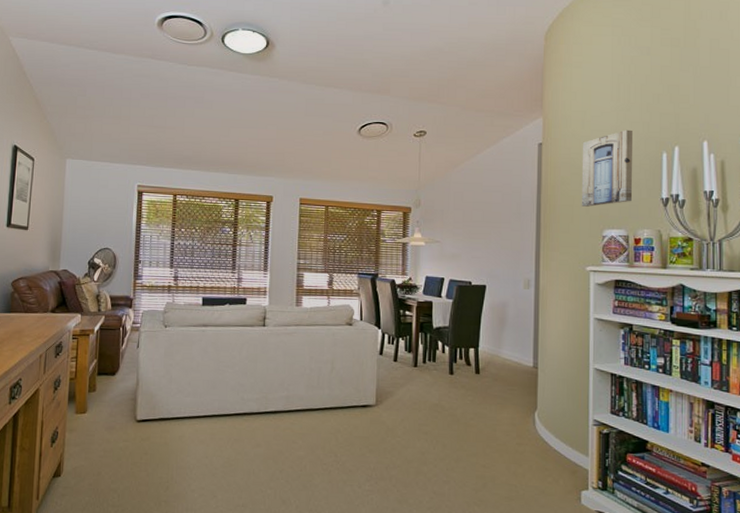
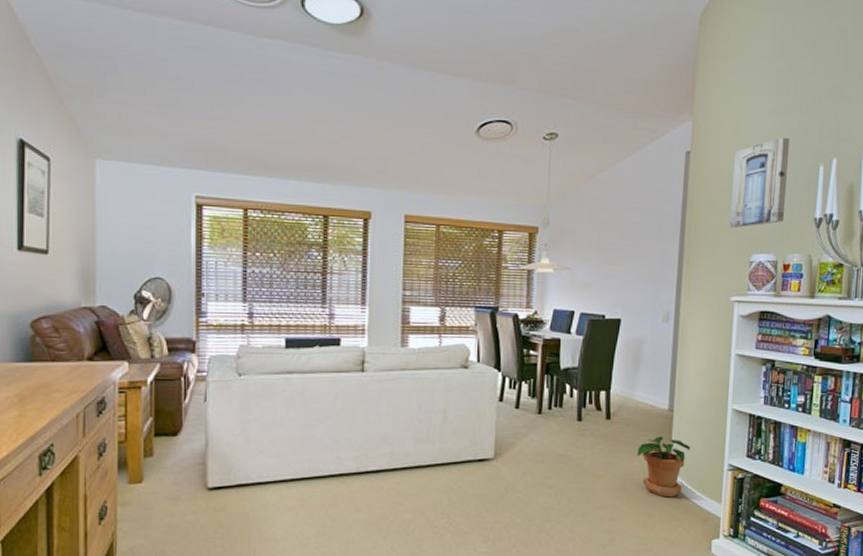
potted plant: none [506,391,555,449] -> present [637,437,690,498]

